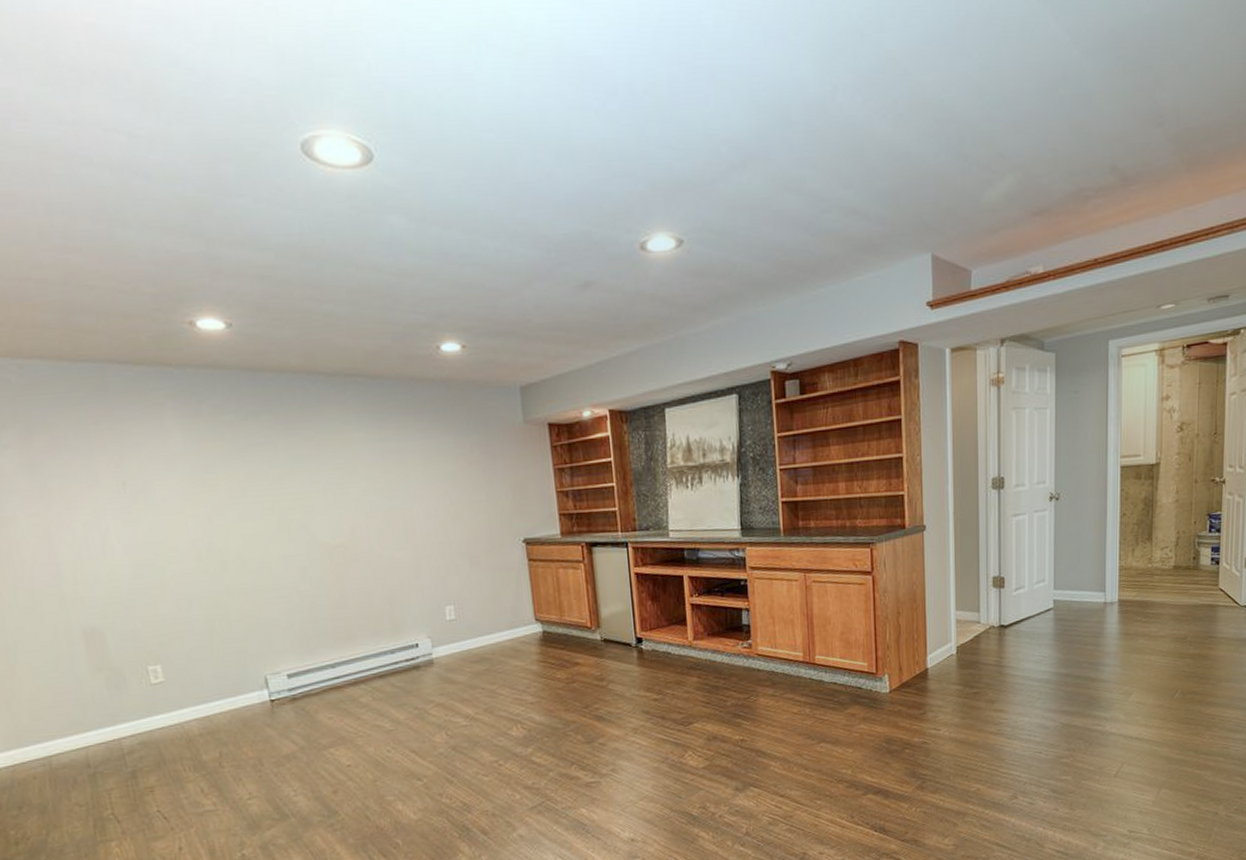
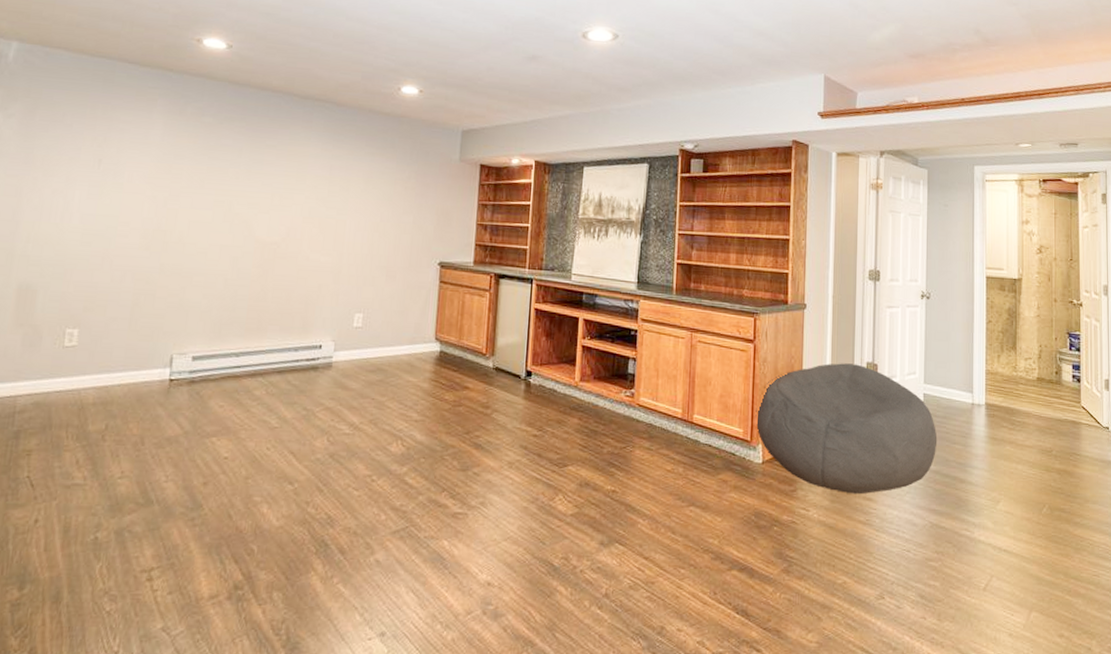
bean bag chair: none [879,580,1068,708] -> present [755,363,938,495]

